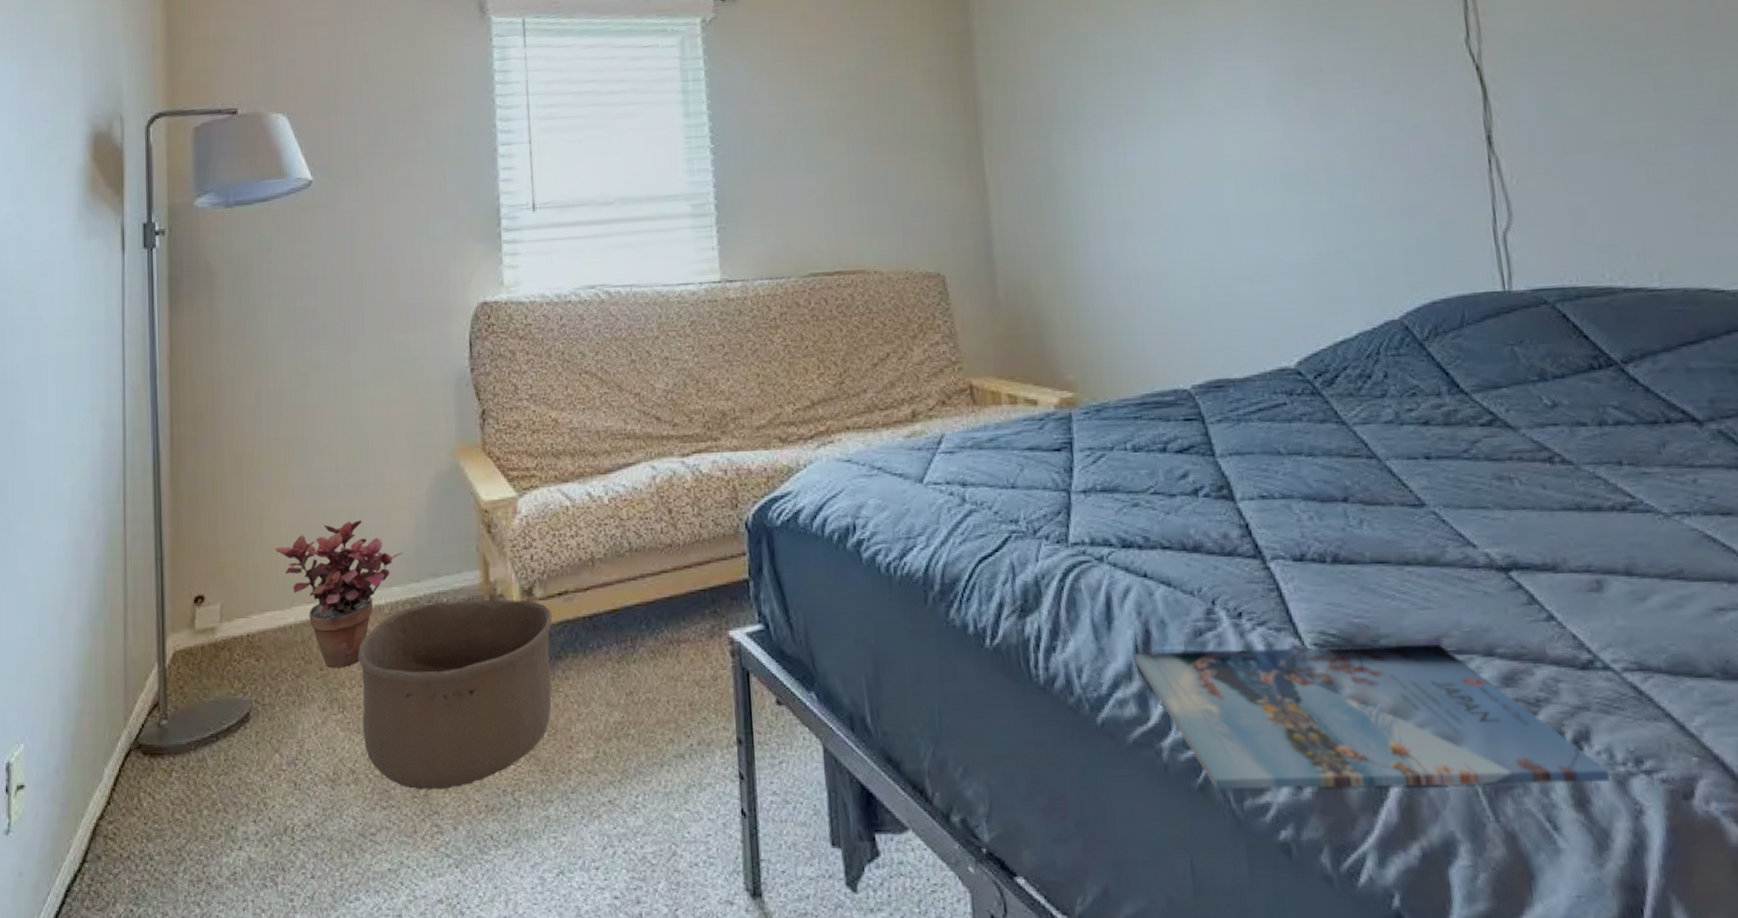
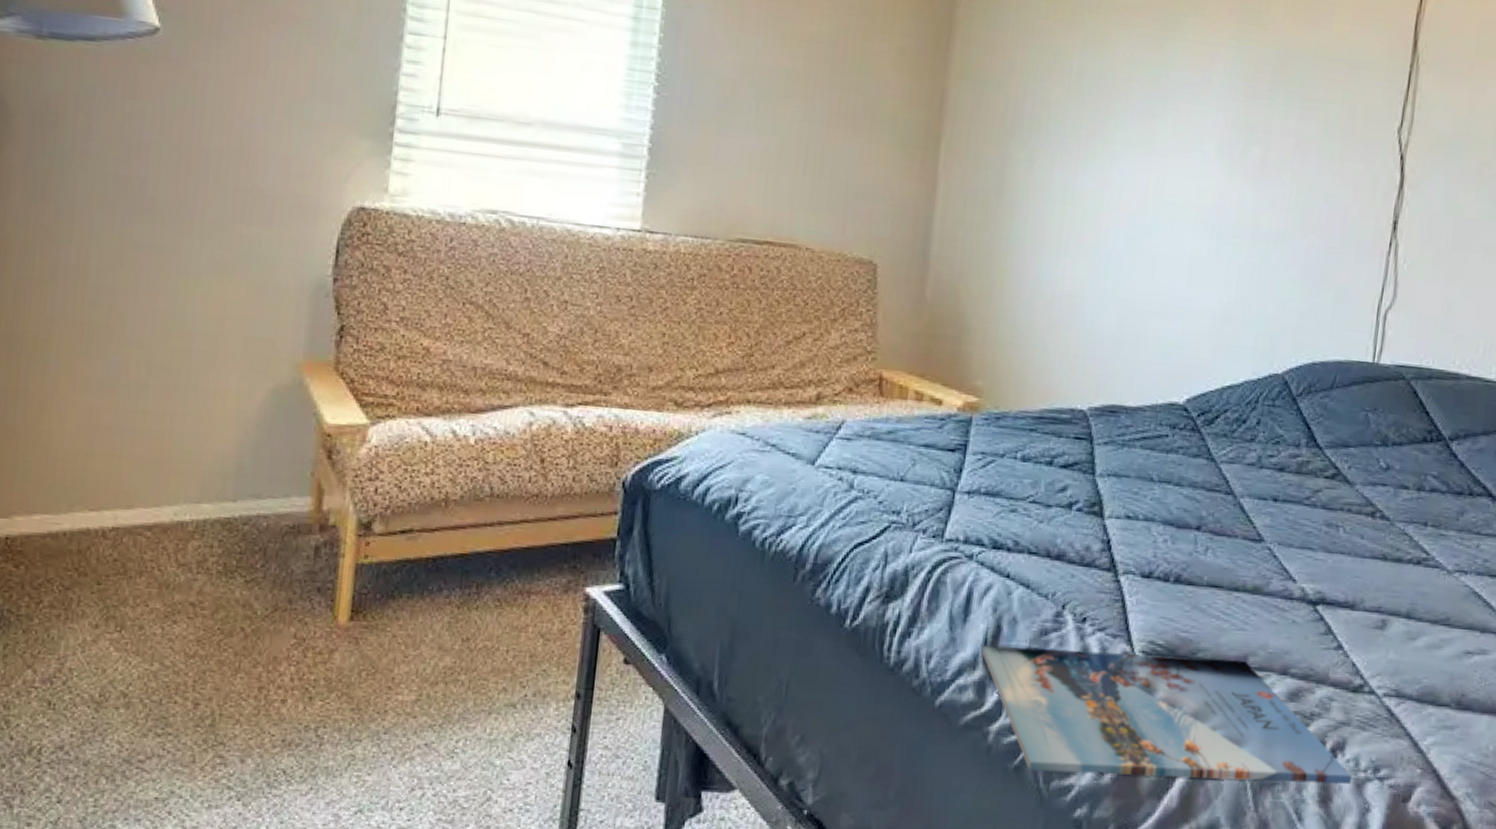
potted plant: present [275,520,404,668] -> none [54,426,221,585]
basket: present [357,600,553,790] -> none [143,525,391,721]

